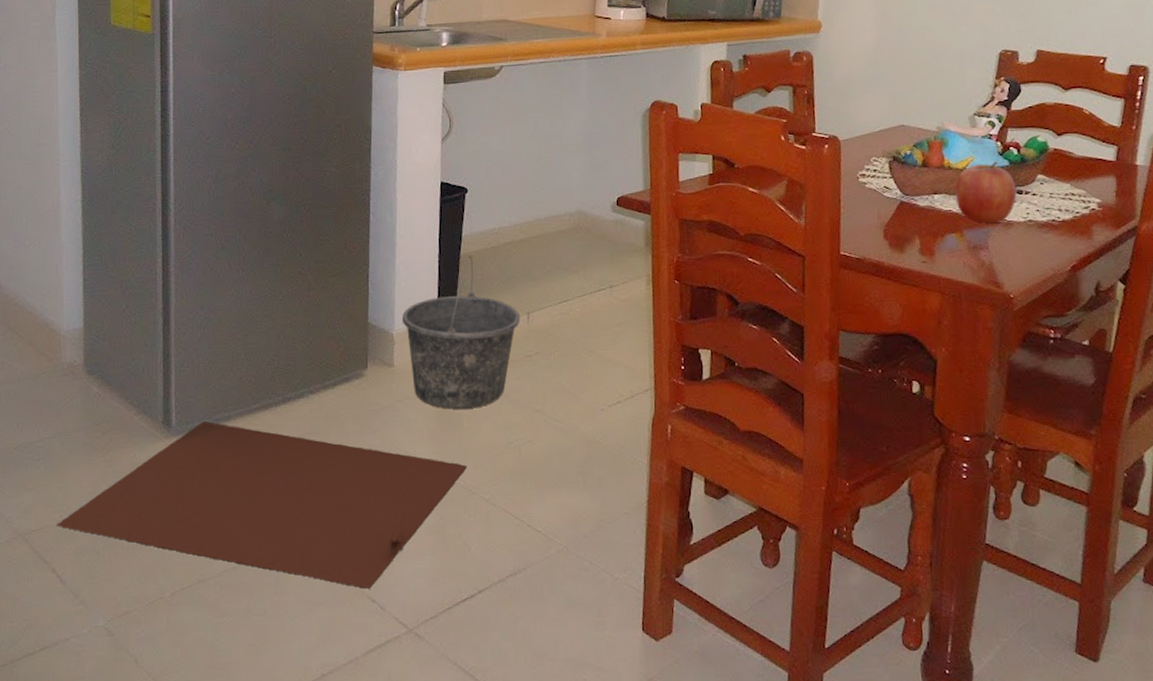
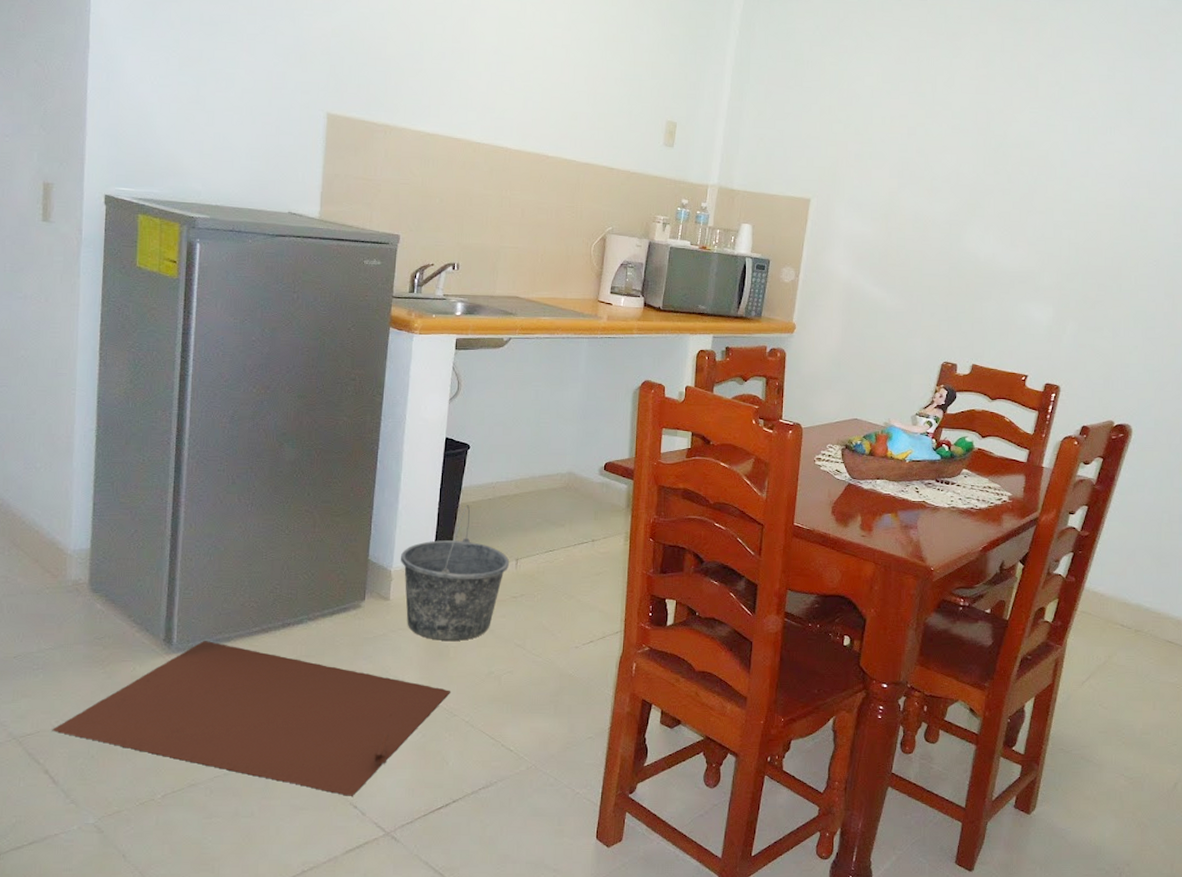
fruit: present [955,161,1017,223] -> none [894,455,945,507]

